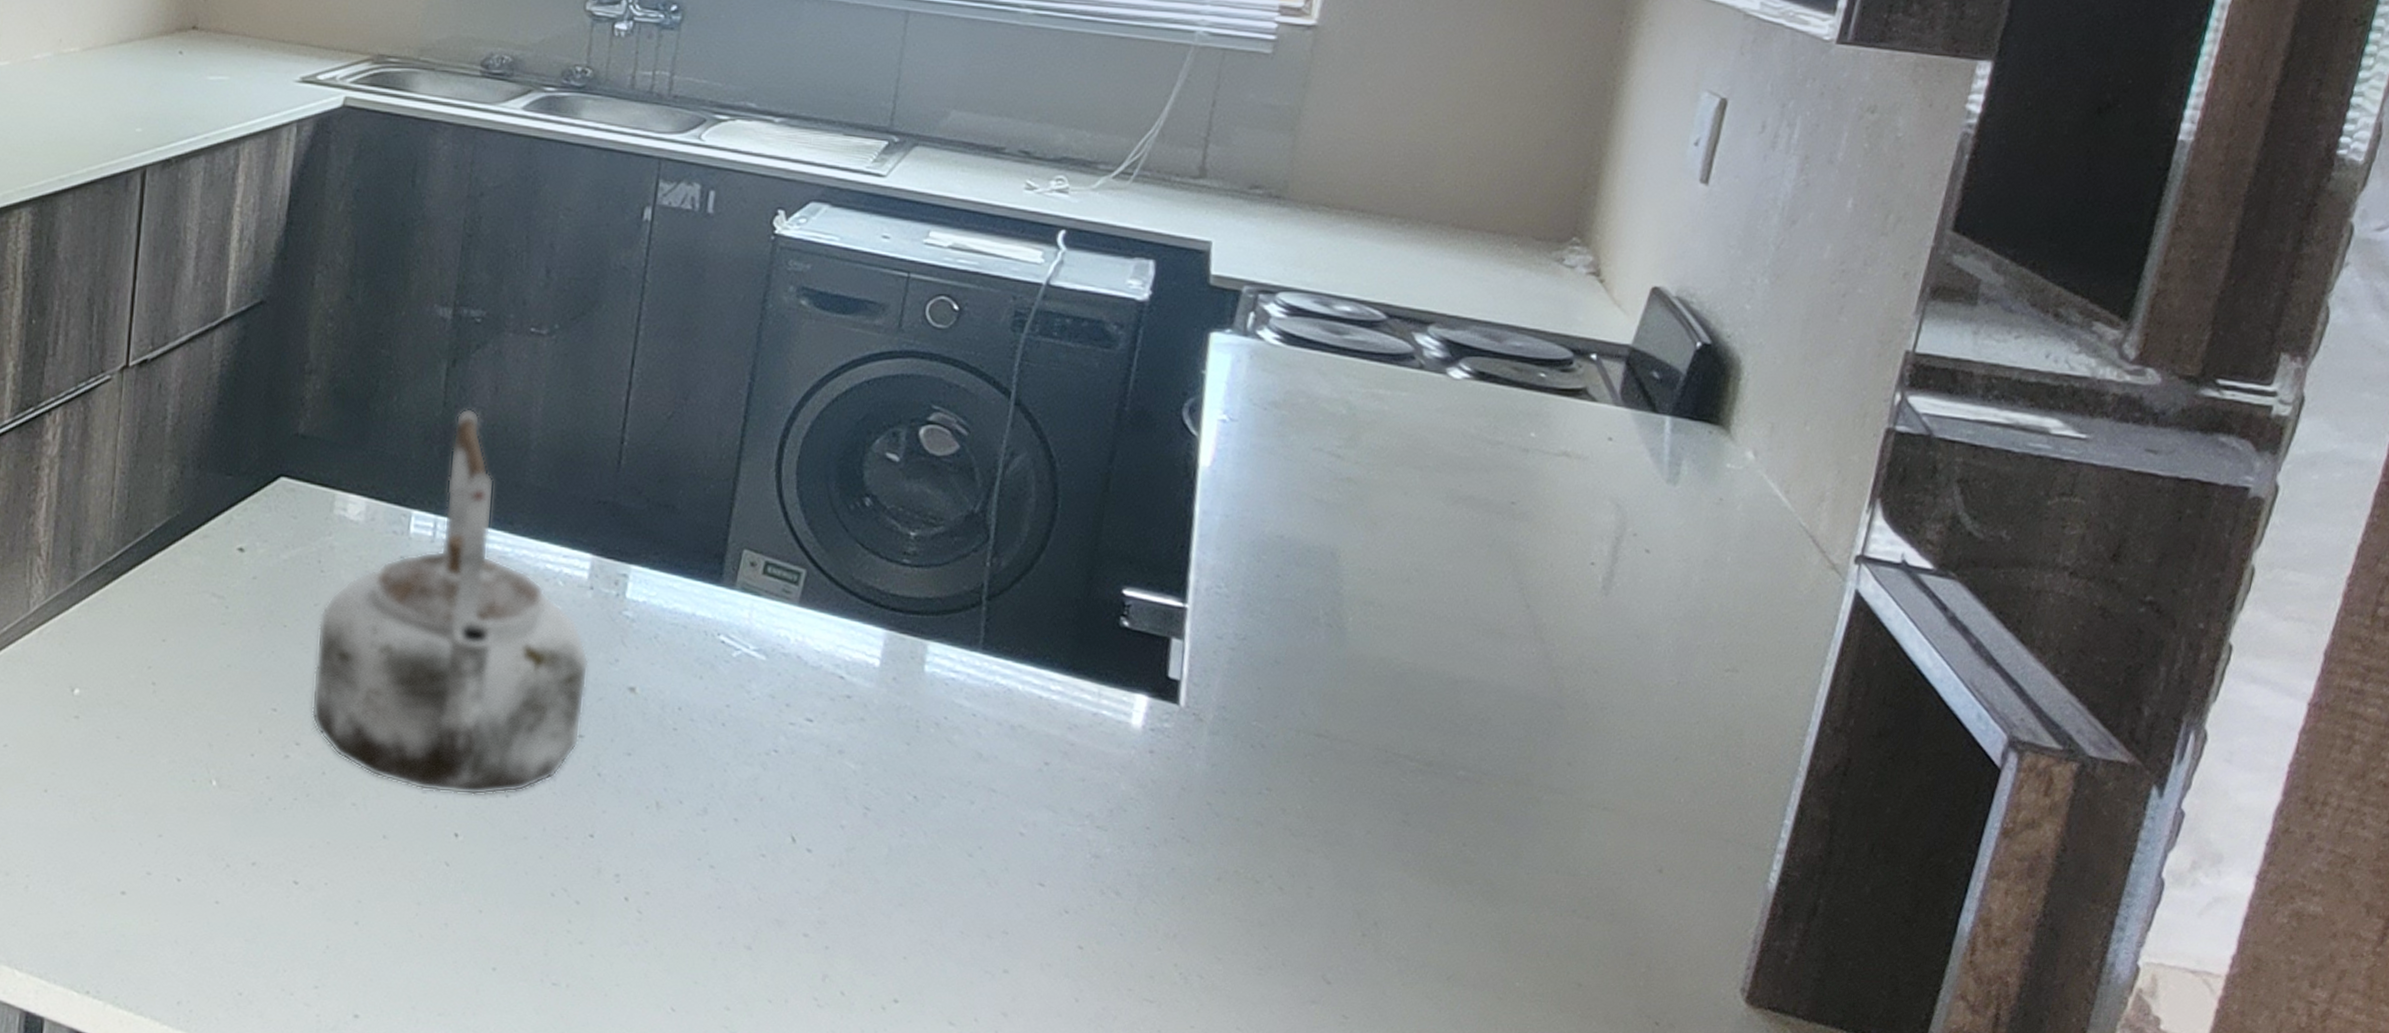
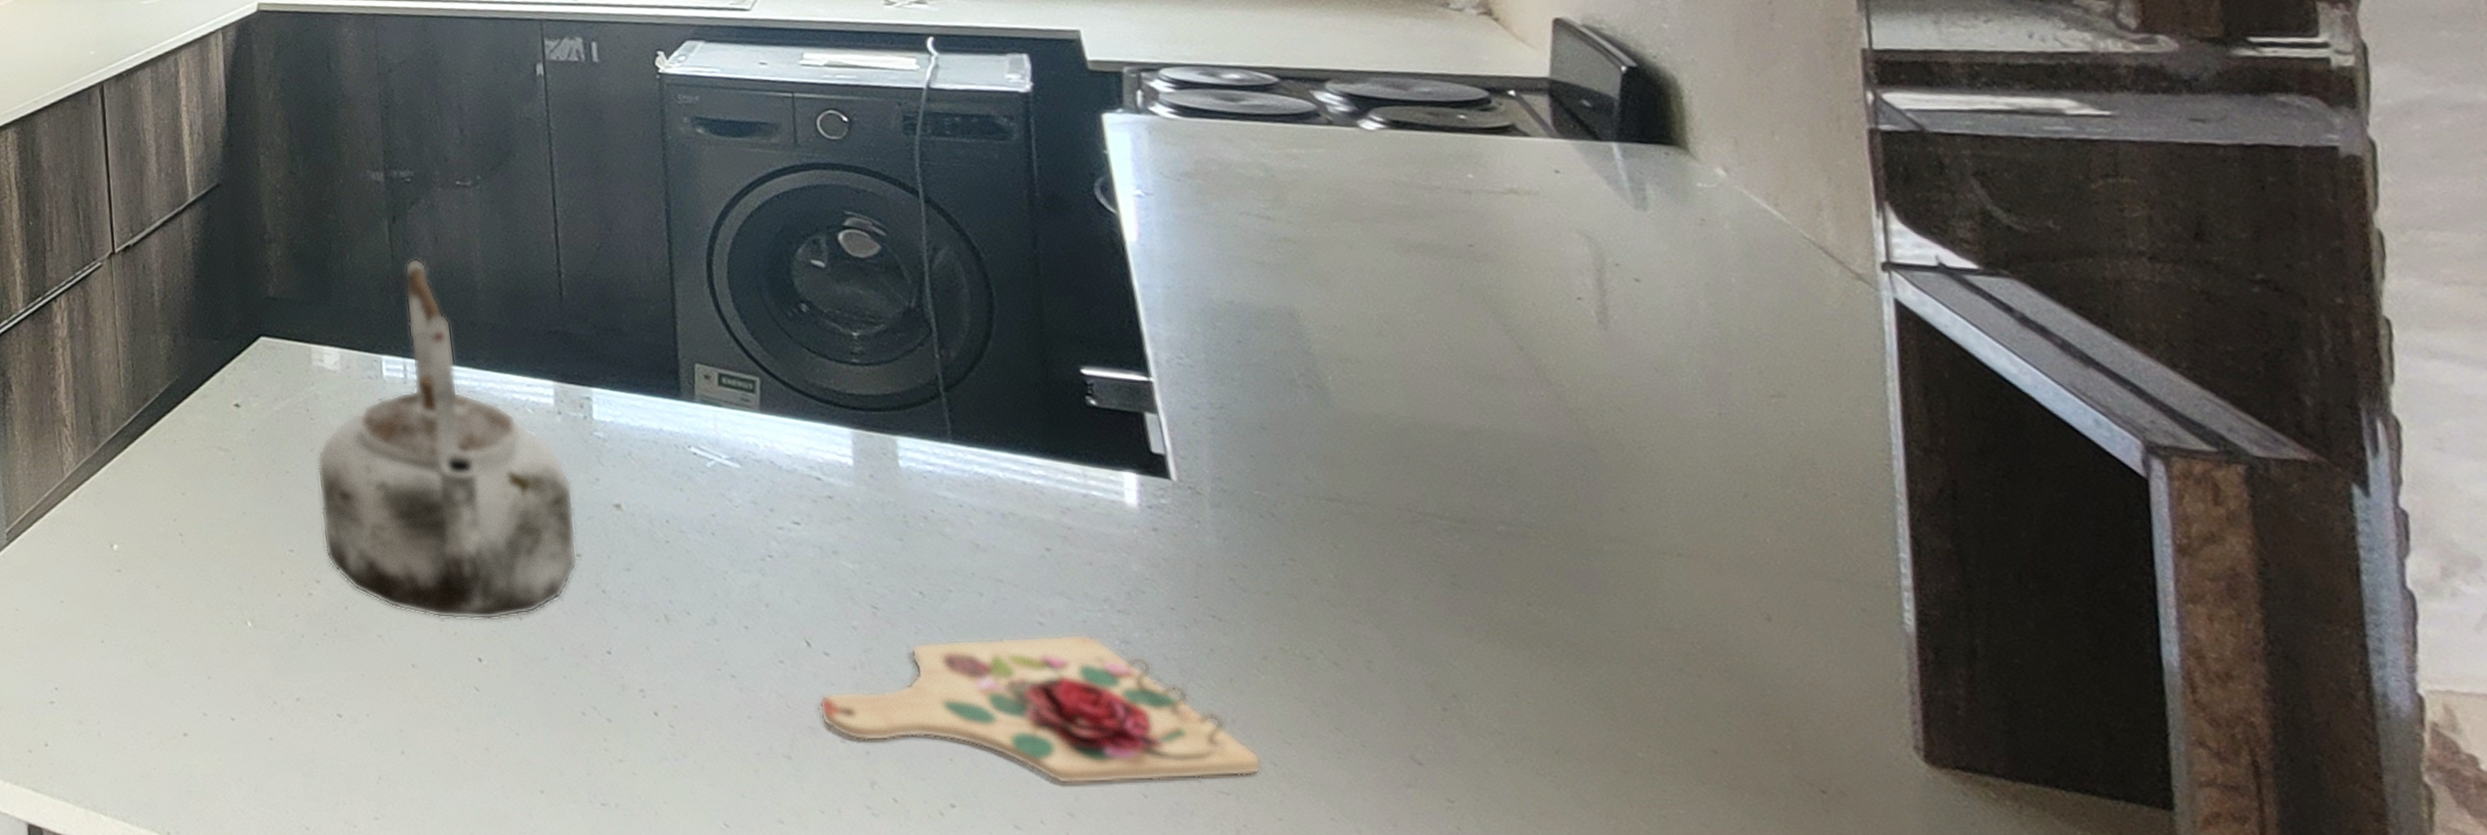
cutting board: none [789,845,1190,987] -> present [818,634,1263,784]

